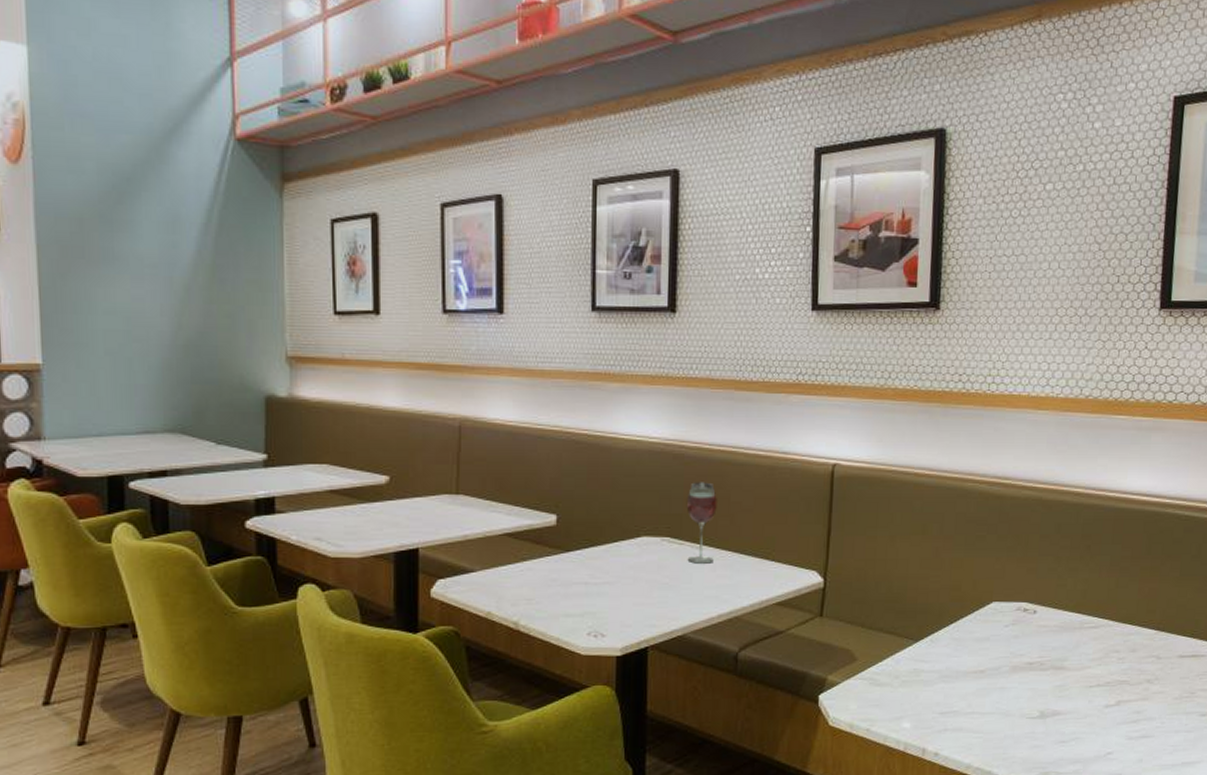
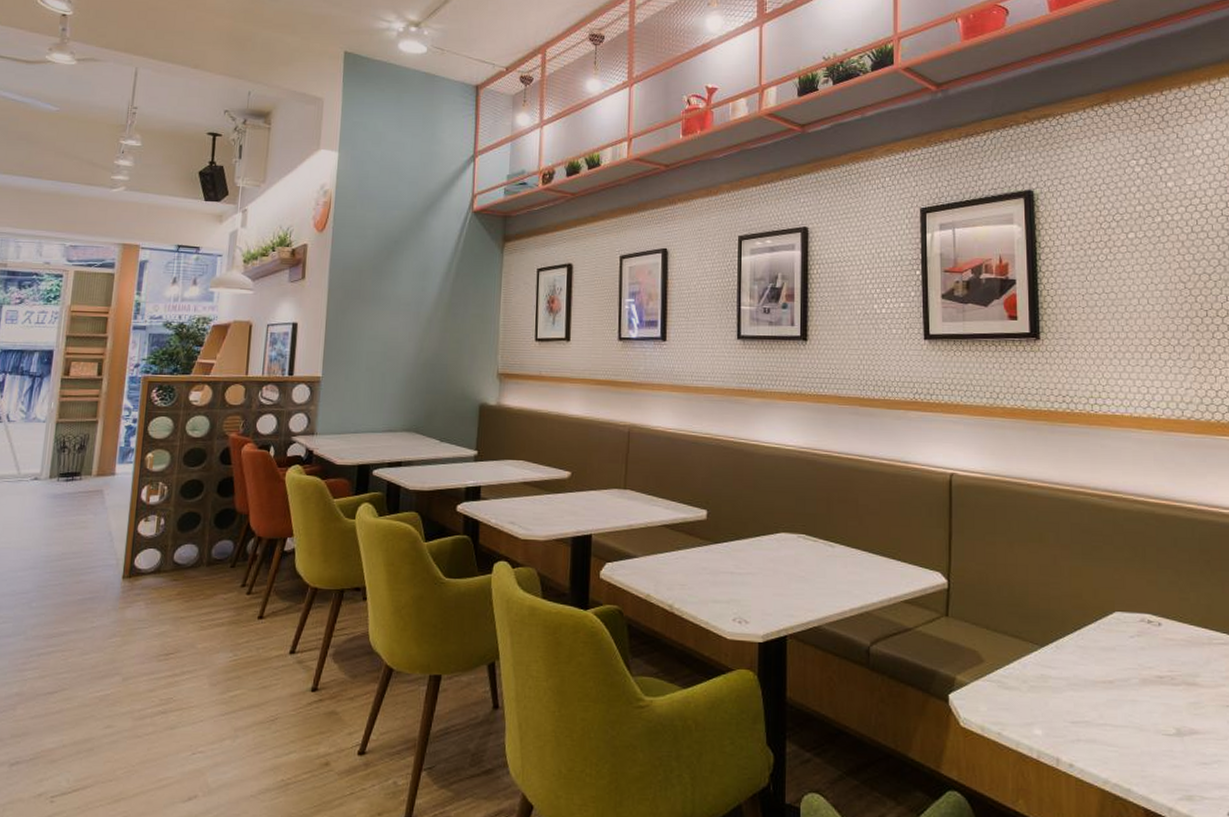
wineglass: present [686,482,717,564] -> none [819,486,847,560]

